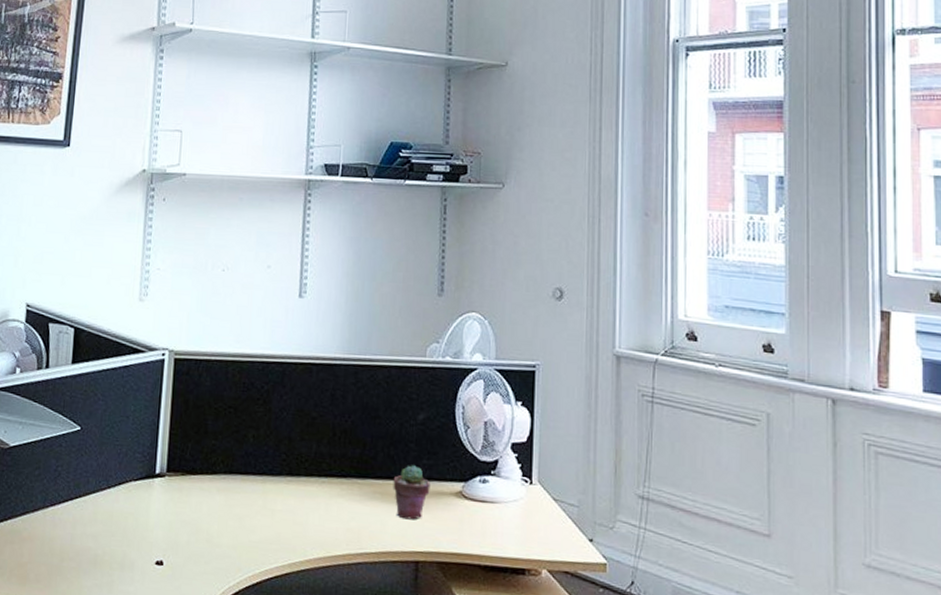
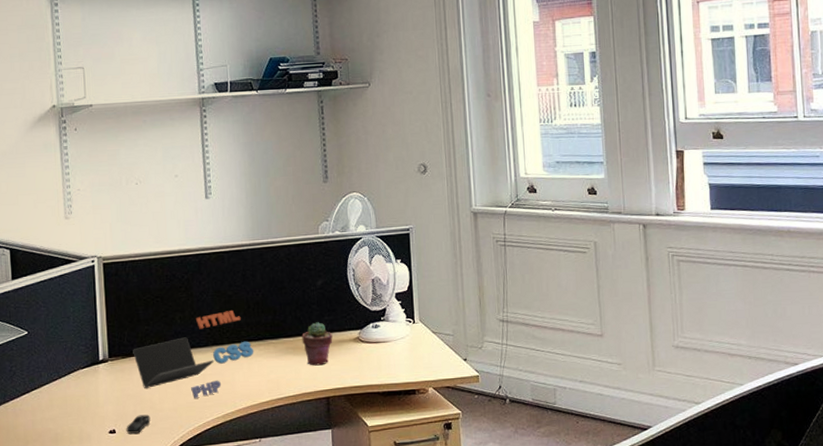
computer mouse: none [175,547,205,570] -> present [126,414,151,434]
laptop: none [194,435,335,538] -> present [133,310,254,398]

